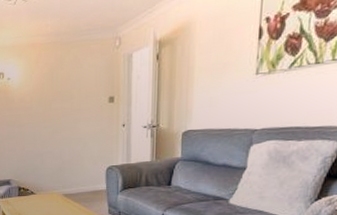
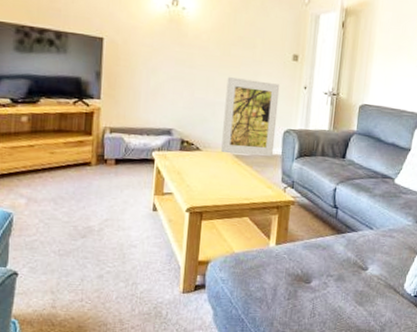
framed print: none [51,126,99,194] -> present [221,76,280,156]

